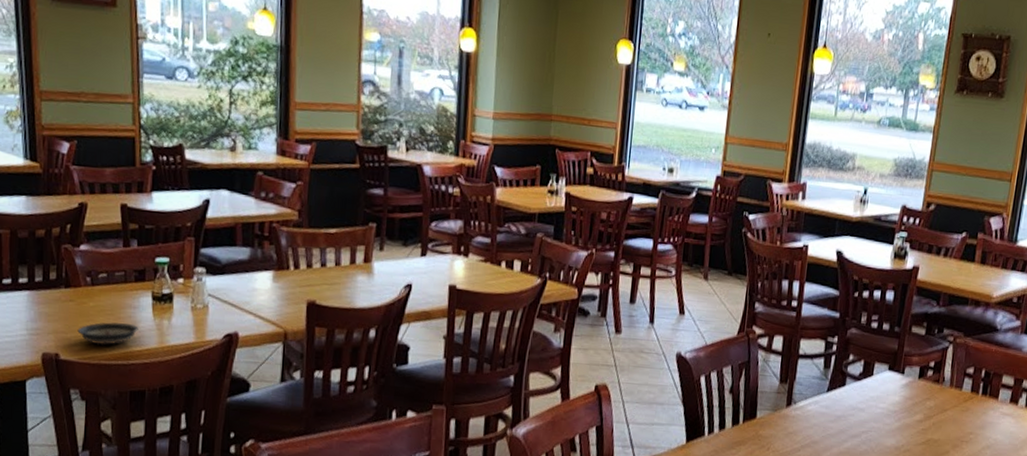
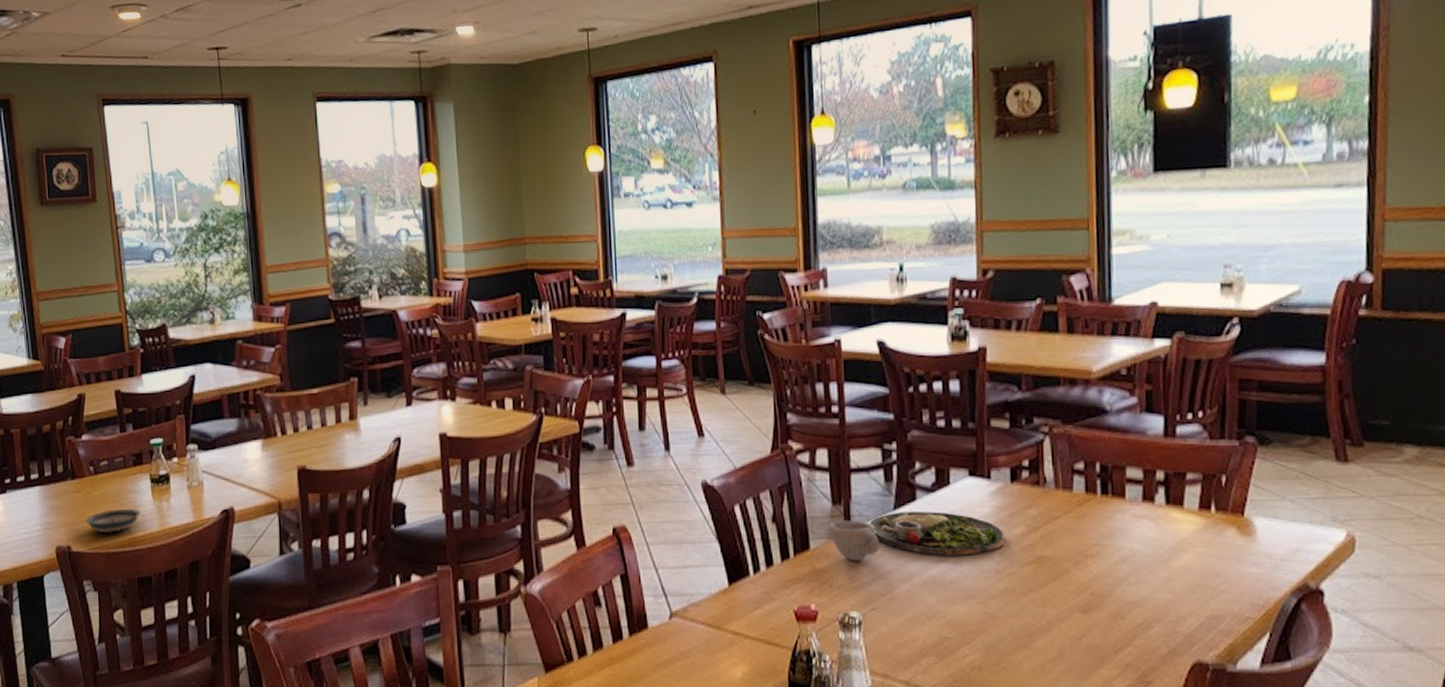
cup: none [773,396,812,431] -> present [828,520,880,561]
dinner plate: none [806,394,907,434] -> present [869,512,1005,556]

